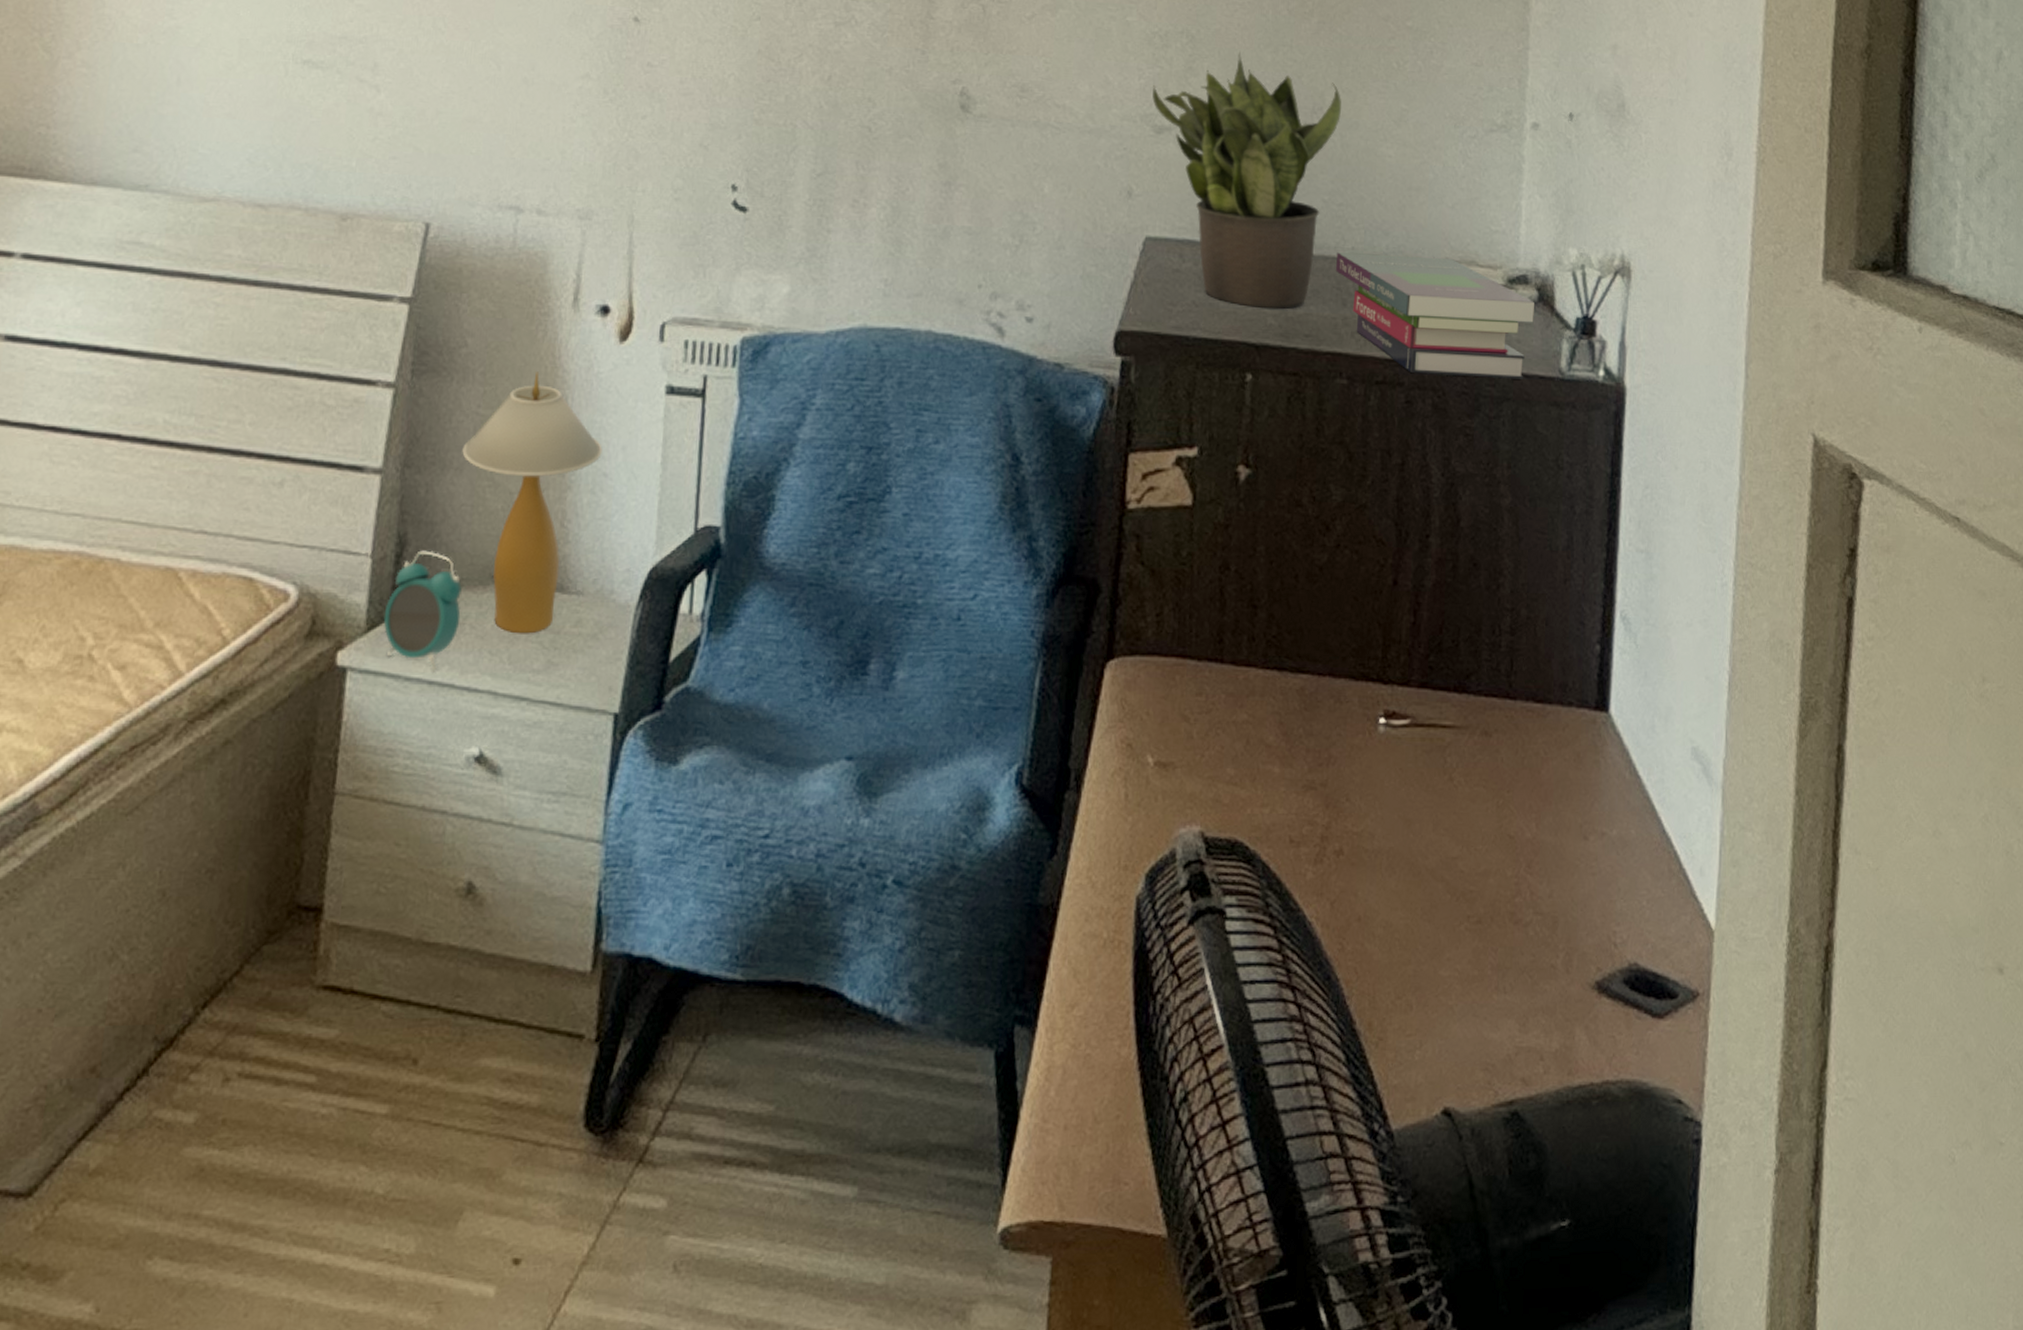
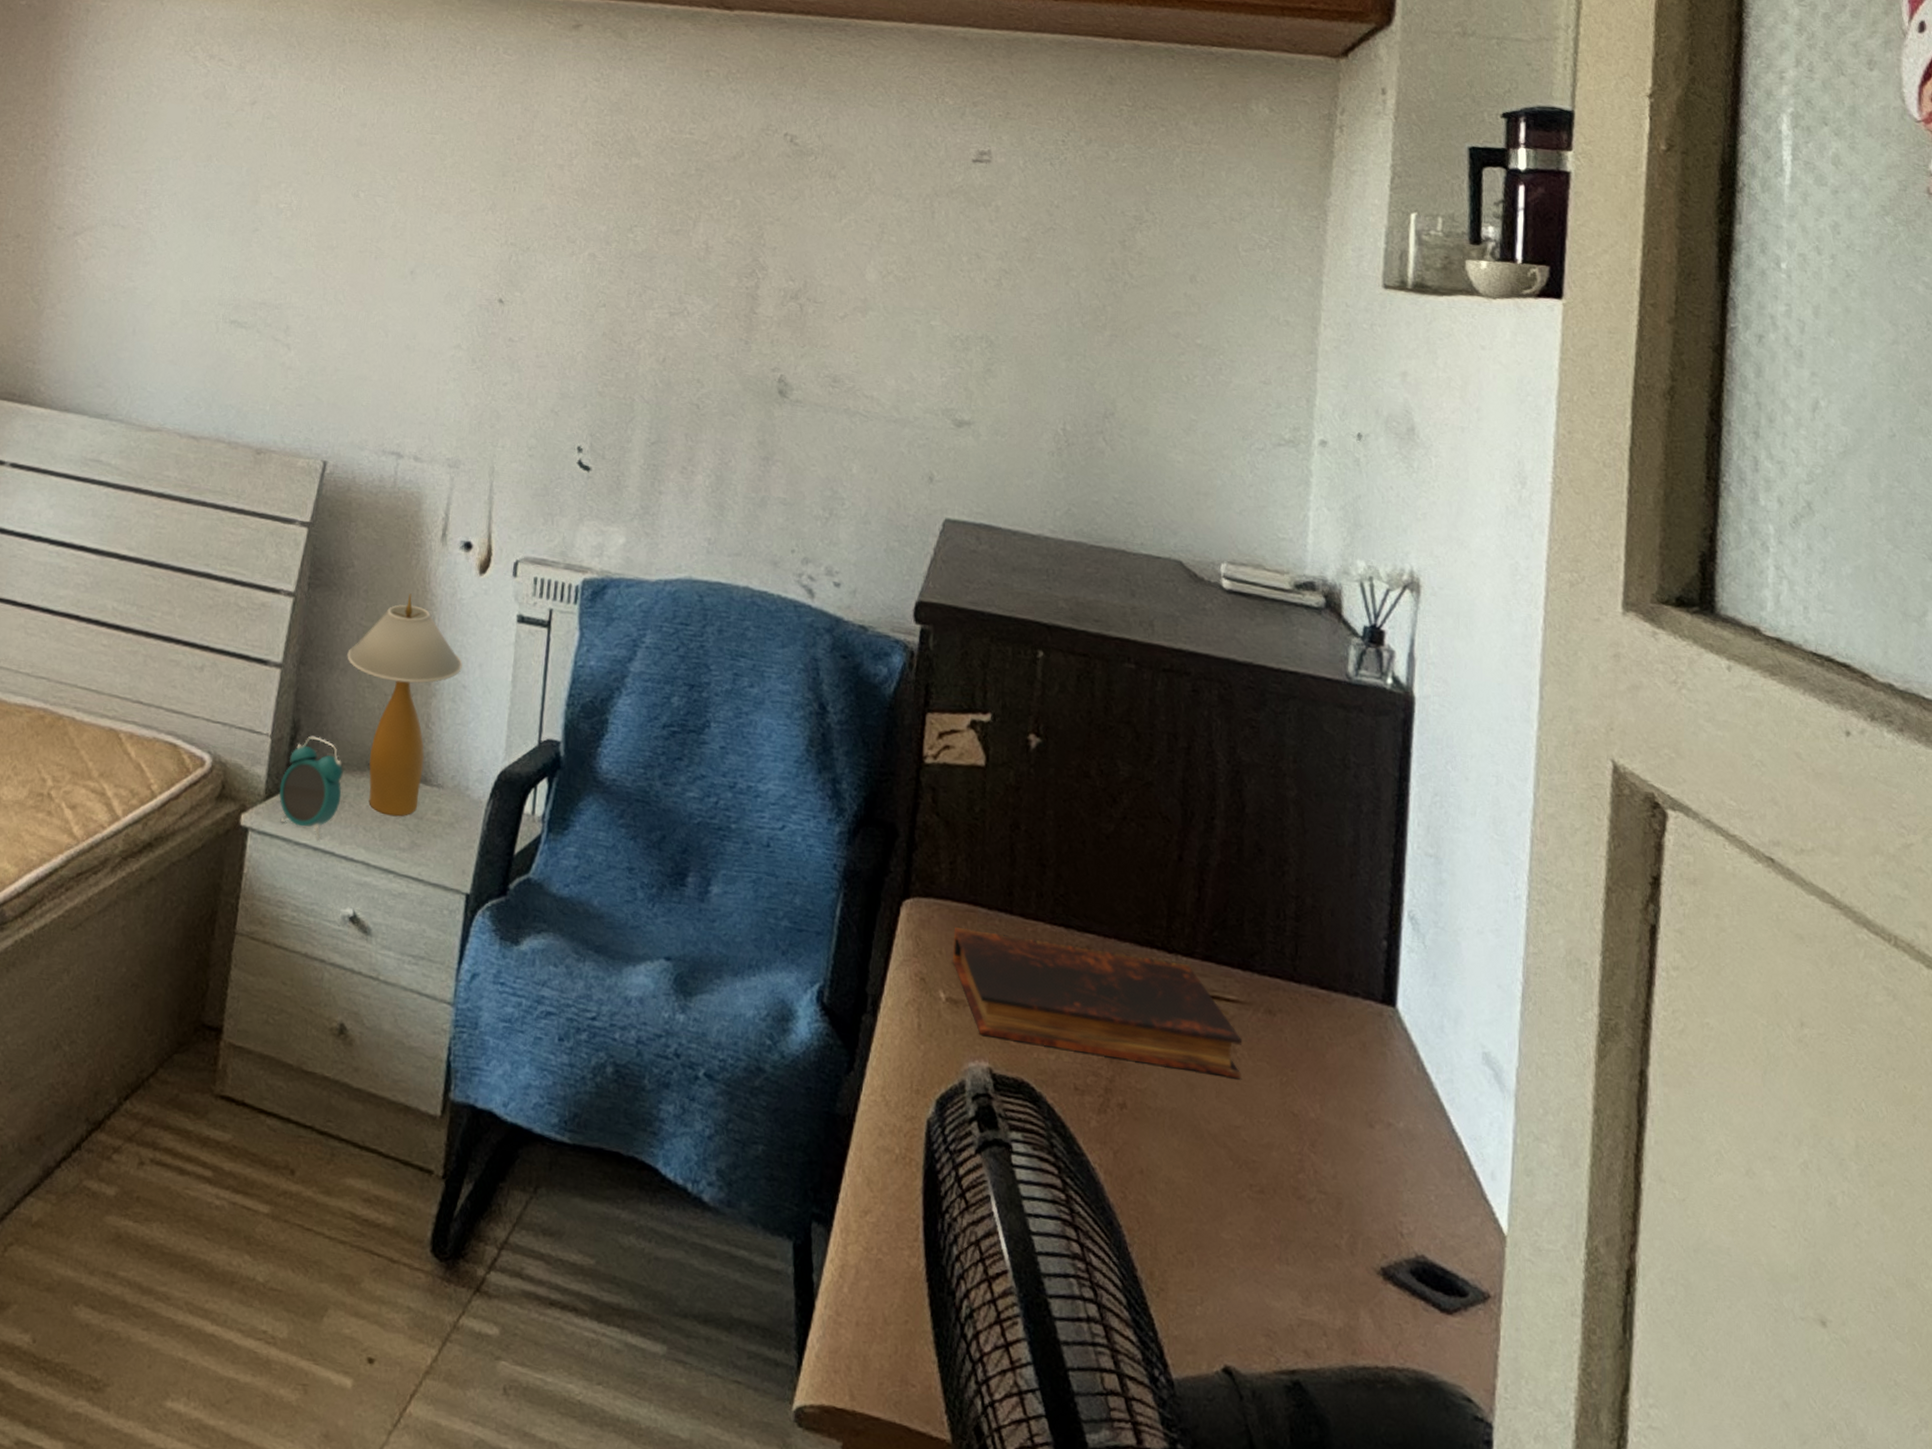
potted plant: present [1152,52,1342,309] -> none [953,358,1133,595]
book: none [1161,683,1459,807] -> present [953,927,1243,1078]
books: present [1335,252,1534,379] -> none [1124,546,1321,680]

